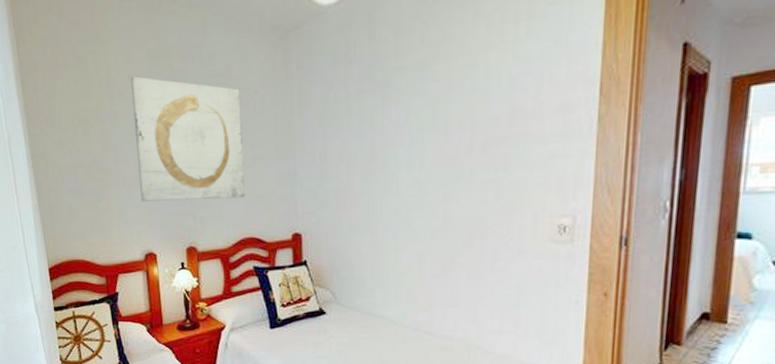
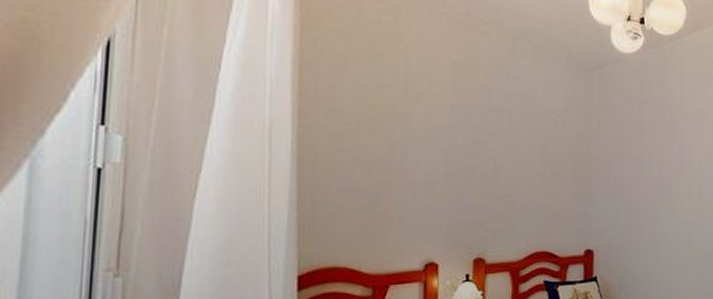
wall art: present [130,76,245,202] -> none [428,83,544,212]

